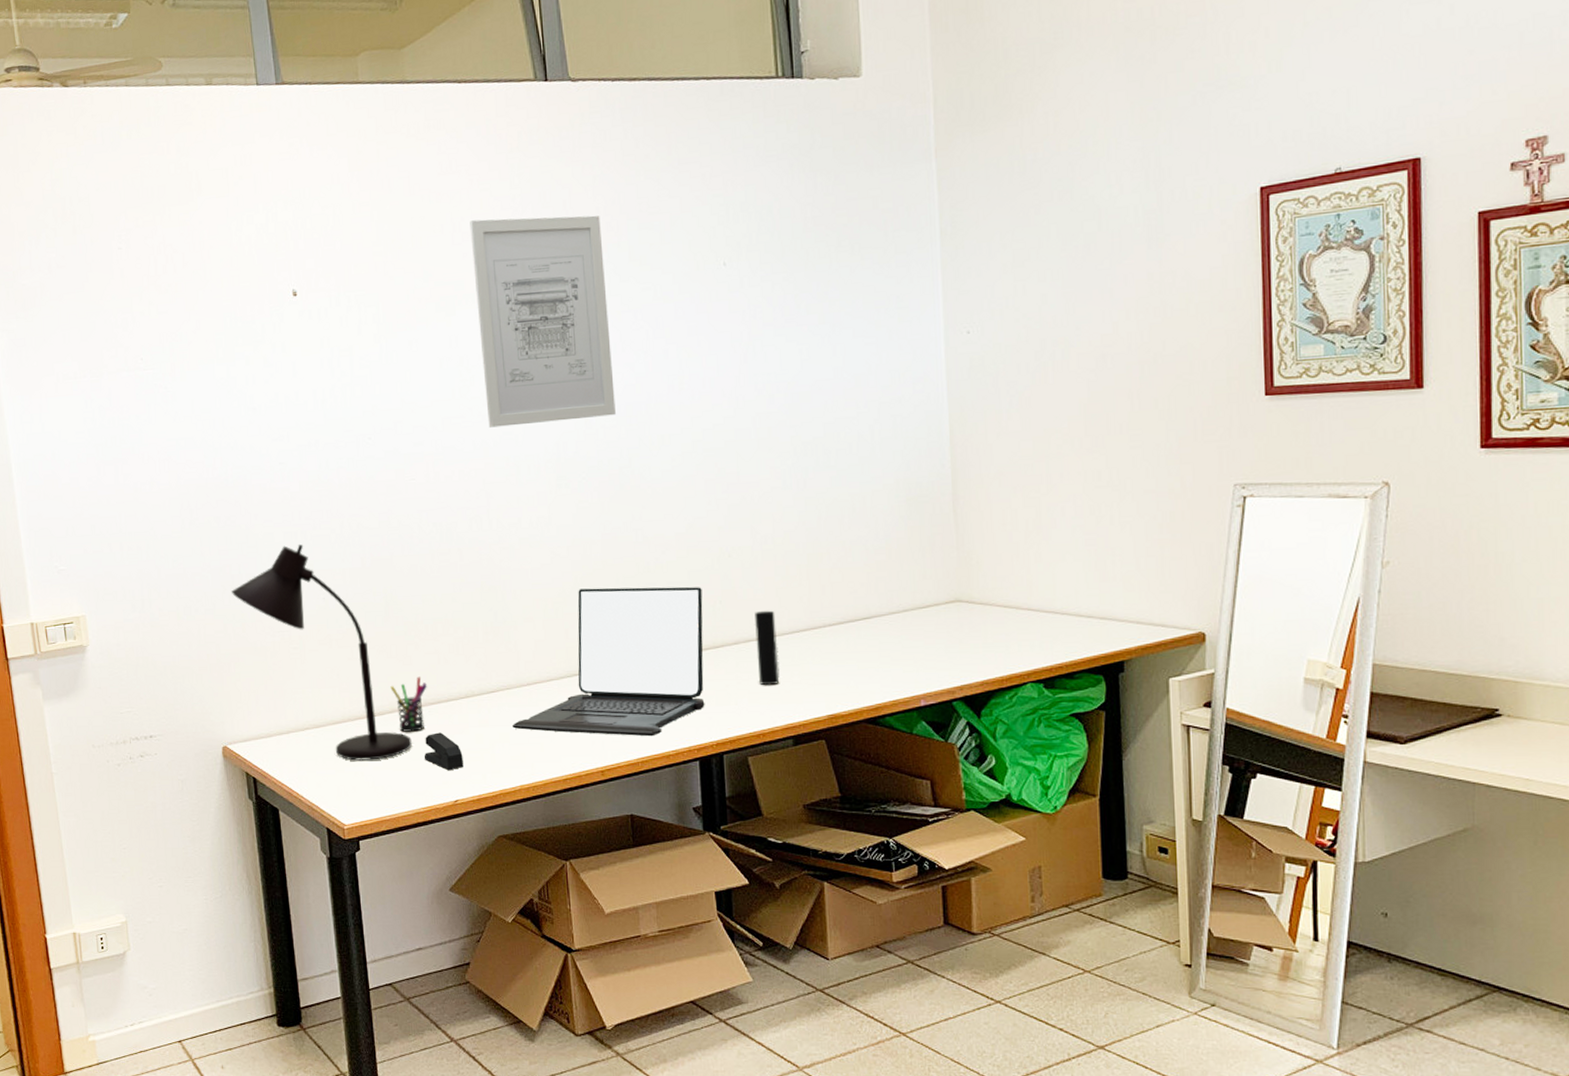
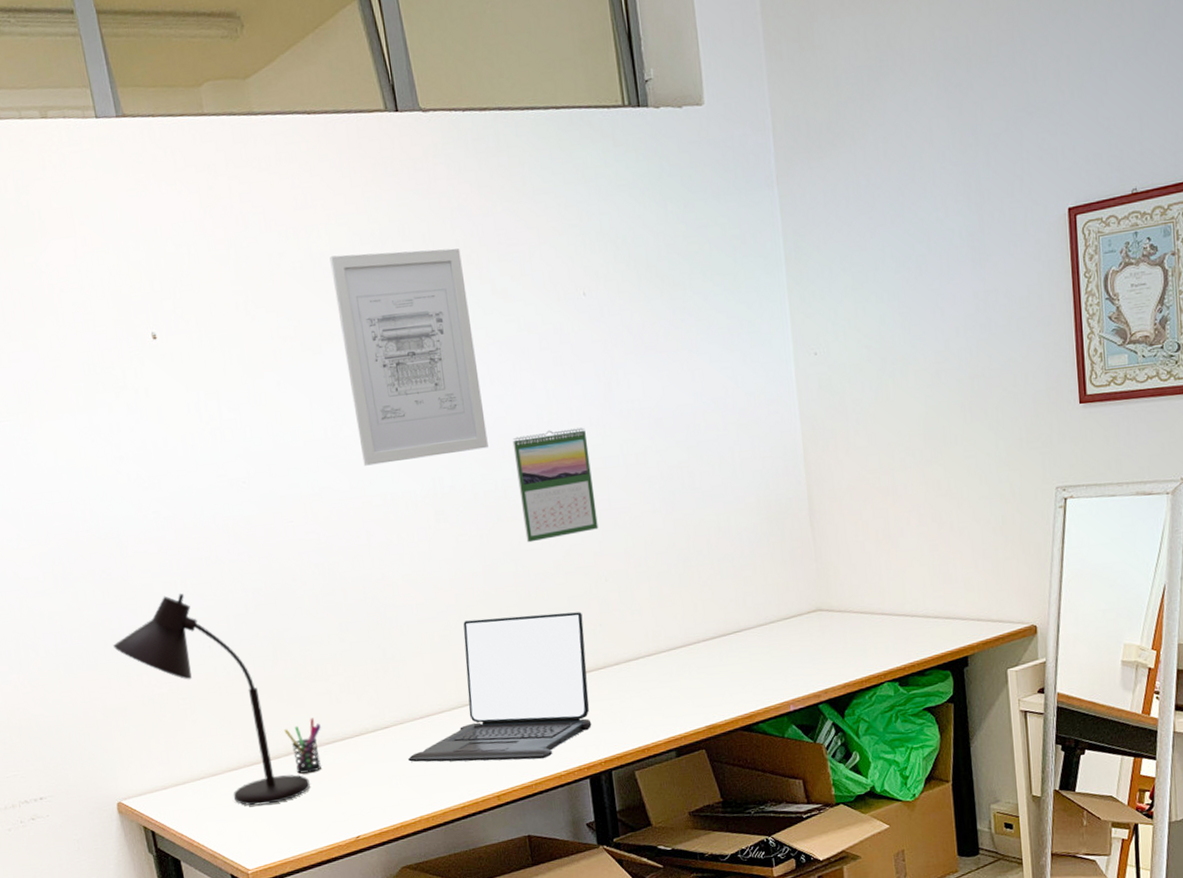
stapler: present [423,732,464,771] -> none [322,771,363,808]
calendar: none [641,398,725,513] -> present [512,427,599,543]
cup: present [754,610,780,685] -> none [633,630,661,702]

